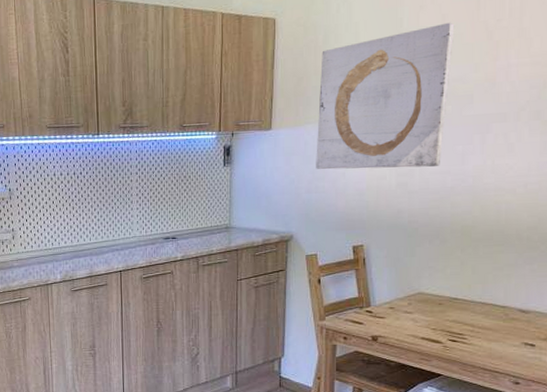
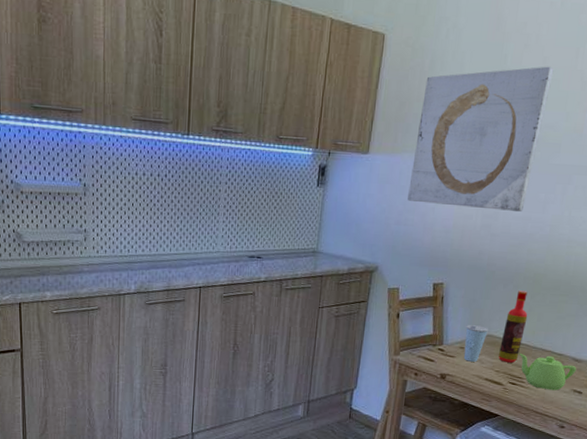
cup: none [393,284,419,321] -> present [463,325,489,362]
bottle: none [432,245,460,319] -> present [498,291,528,363]
teapot: none [456,308,525,345] -> present [519,353,577,391]

